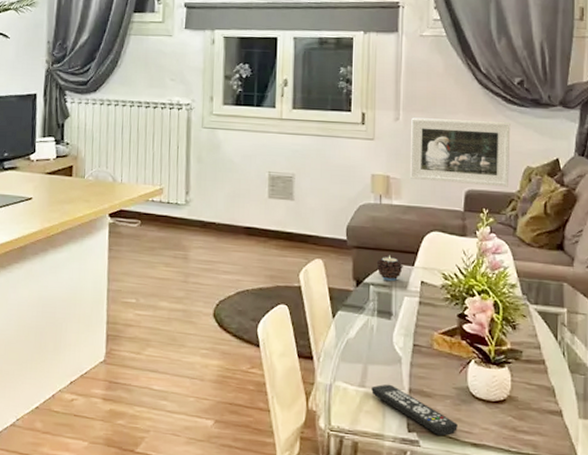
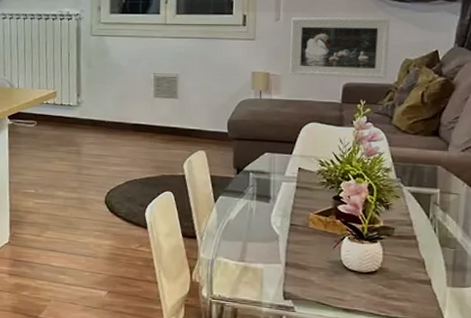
remote control: present [371,384,458,436] -> none [250,258,331,302]
candle: present [376,256,403,281] -> none [256,146,281,168]

